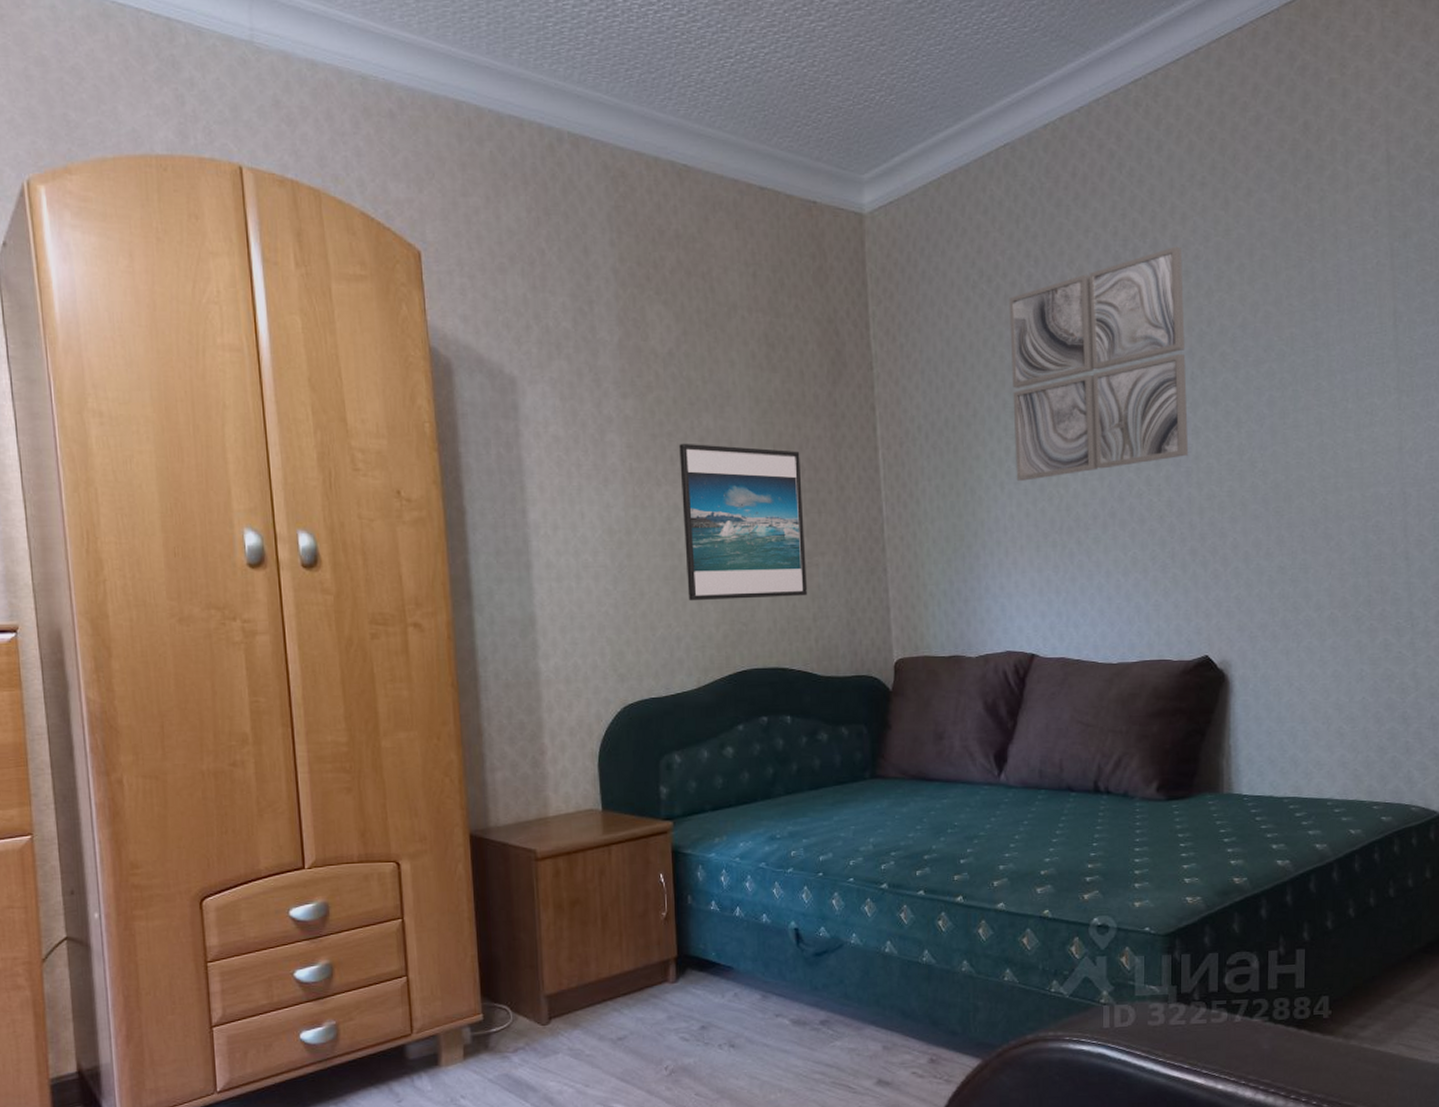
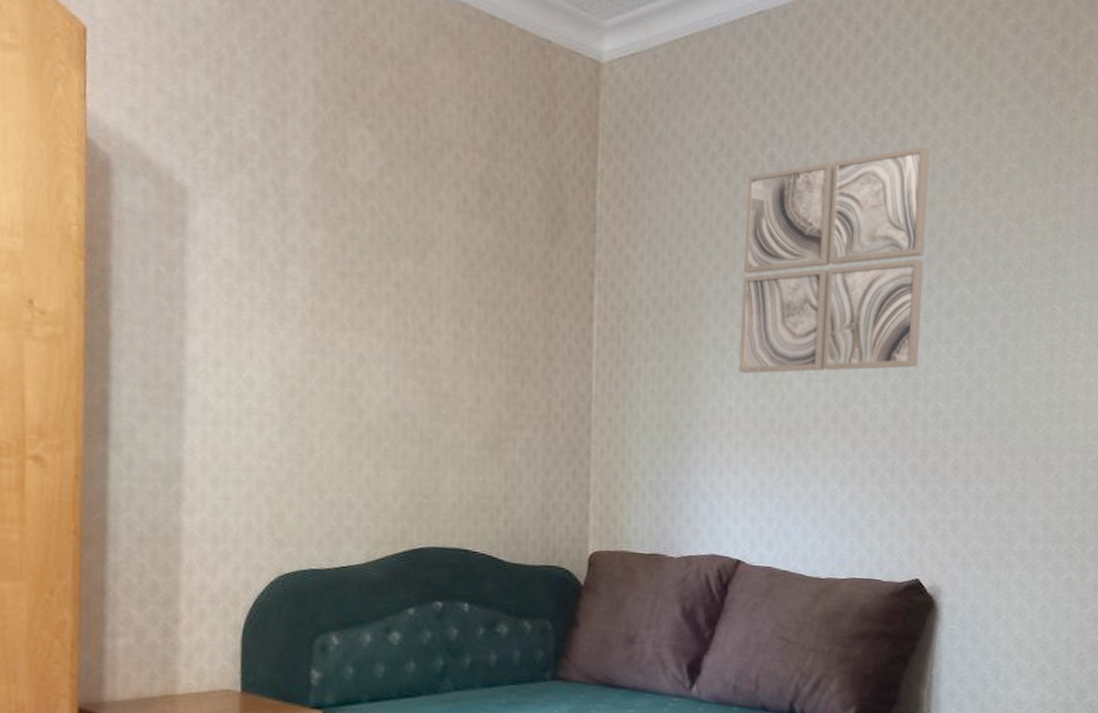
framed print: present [679,443,807,601] -> none [365,286,507,473]

